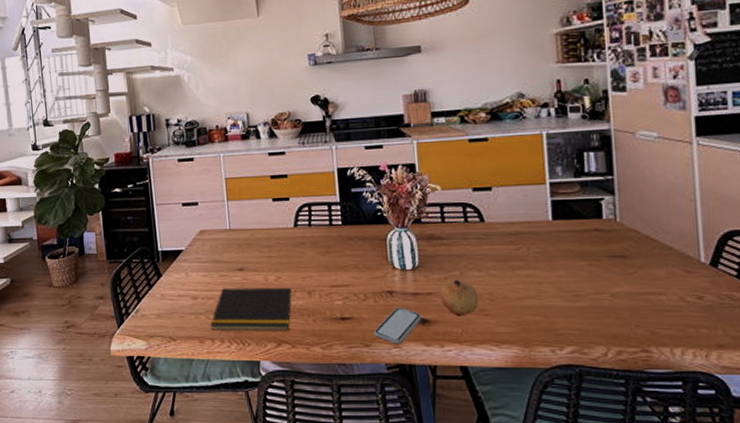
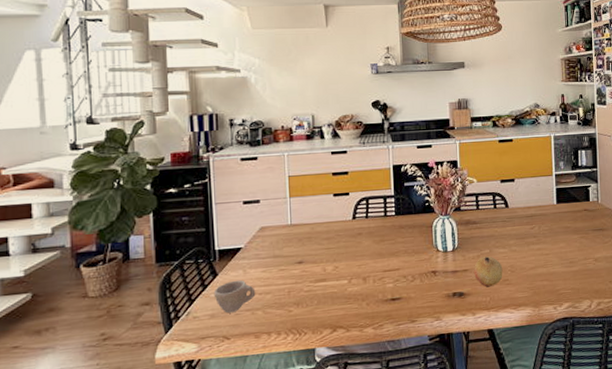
cup: none [159,282,198,315] -> present [213,280,256,313]
notepad: present [210,287,293,331] -> none [267,275,349,324]
smartphone: present [374,307,422,345] -> none [419,284,459,318]

